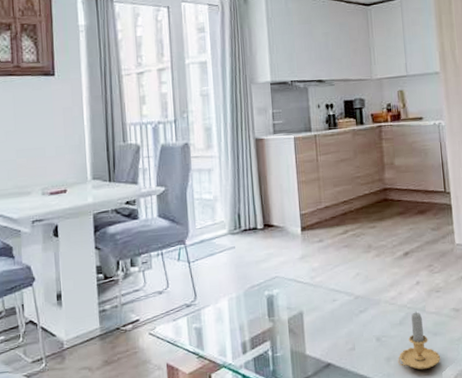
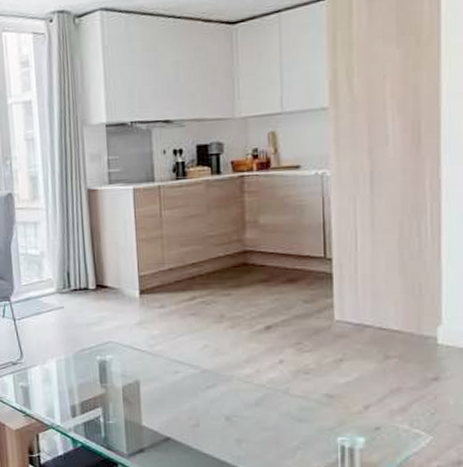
candle: present [398,312,441,370] -> none [251,393,306,457]

